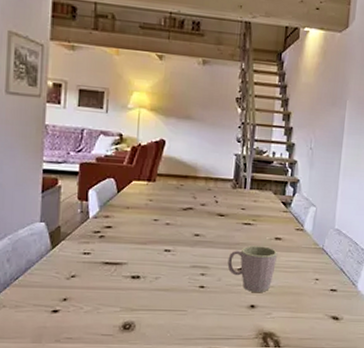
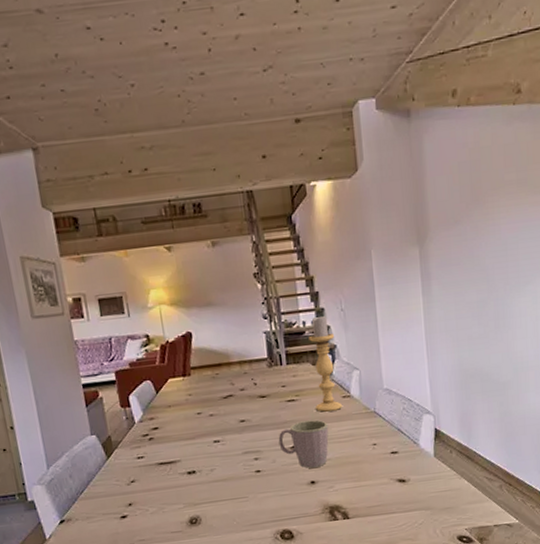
candle holder: none [269,149,299,241] -> present [309,316,342,412]

